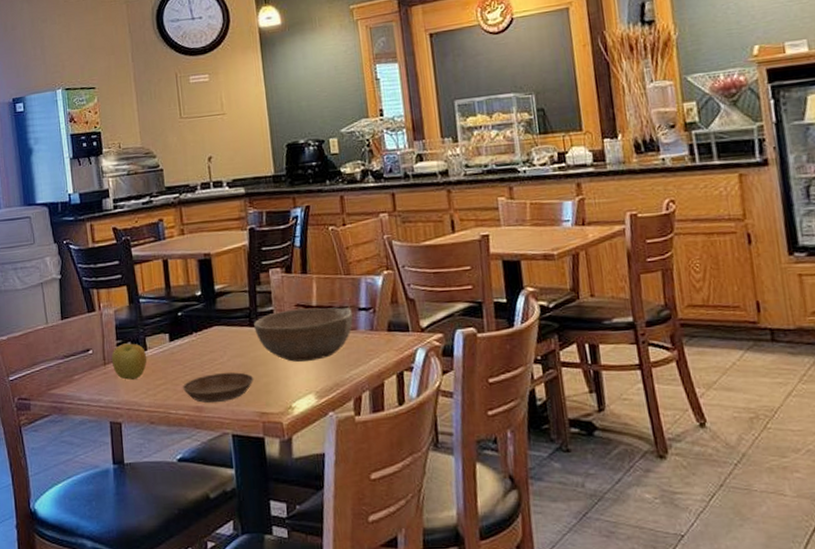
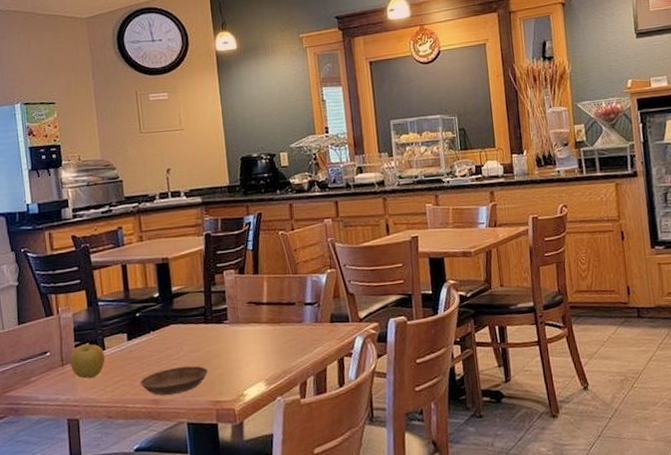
bowl: present [254,307,353,362] -> none [209,303,300,354]

